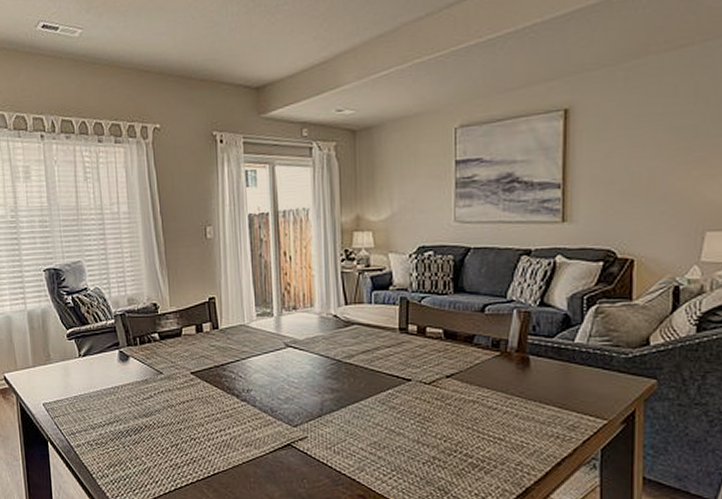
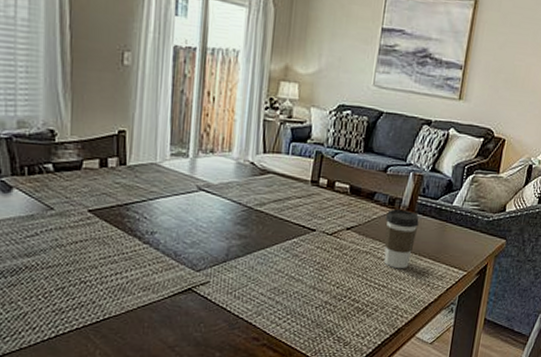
coffee cup: none [492,351,533,419] -> present [383,209,419,269]

